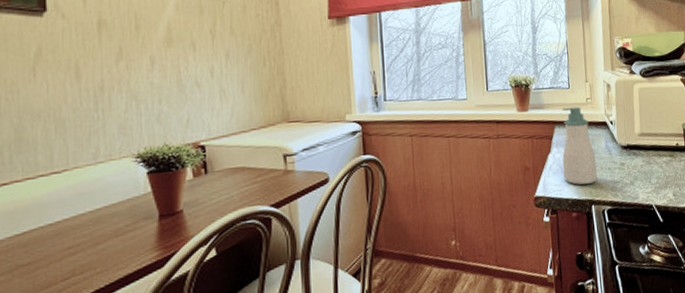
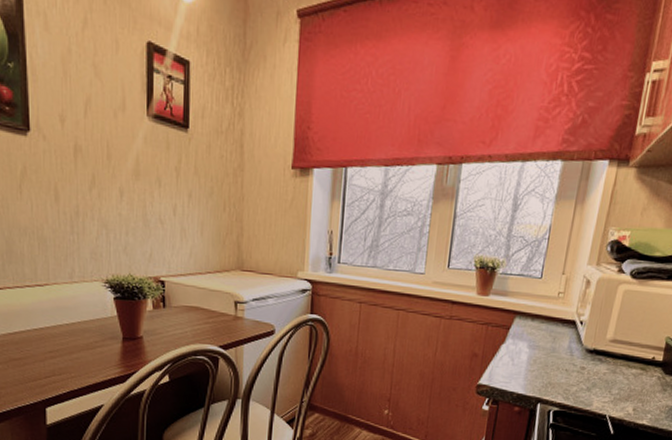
soap bottle: present [562,106,597,185] -> none [513,298,556,382]

